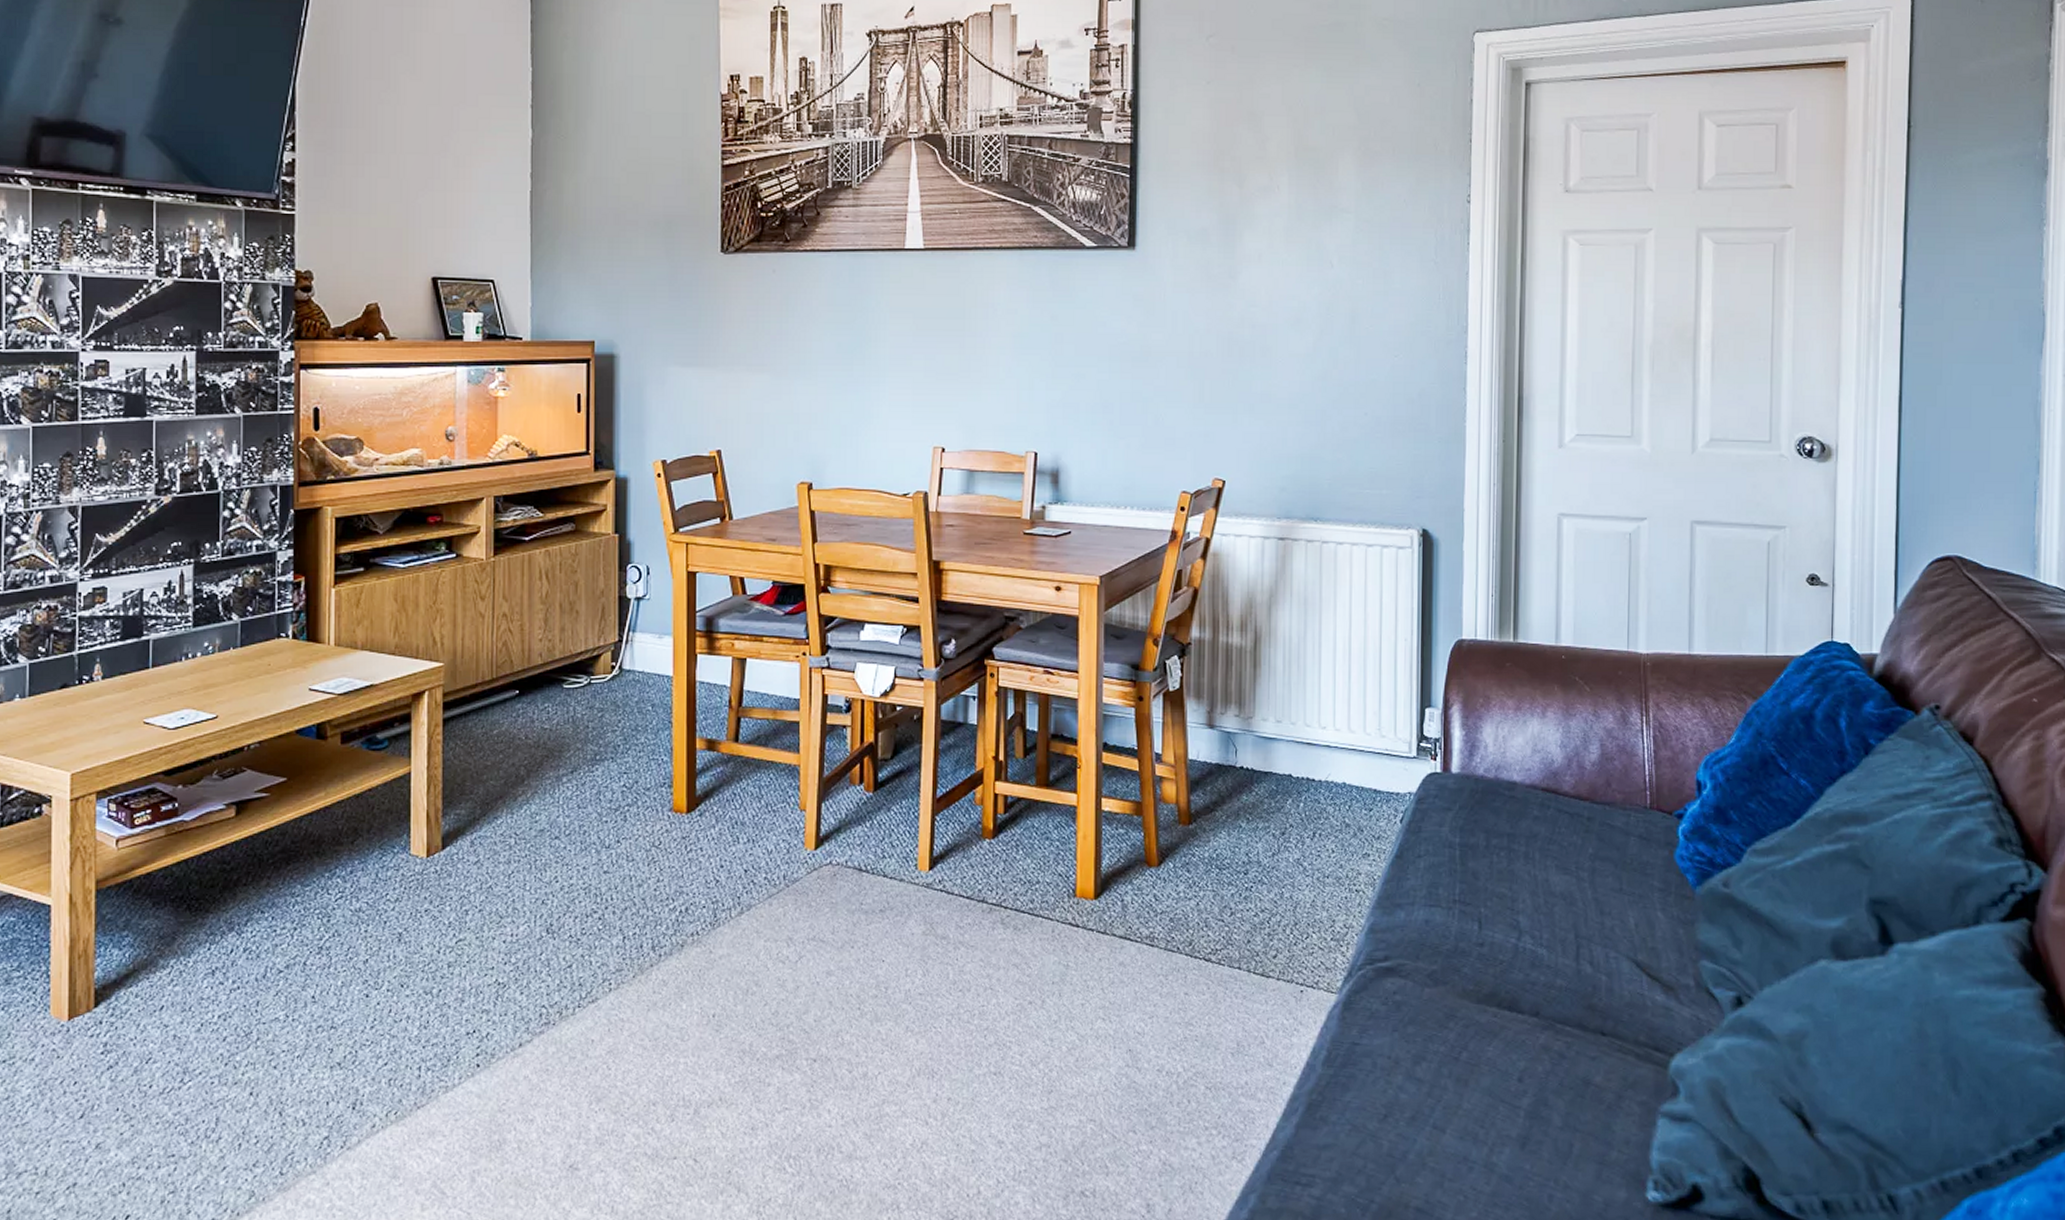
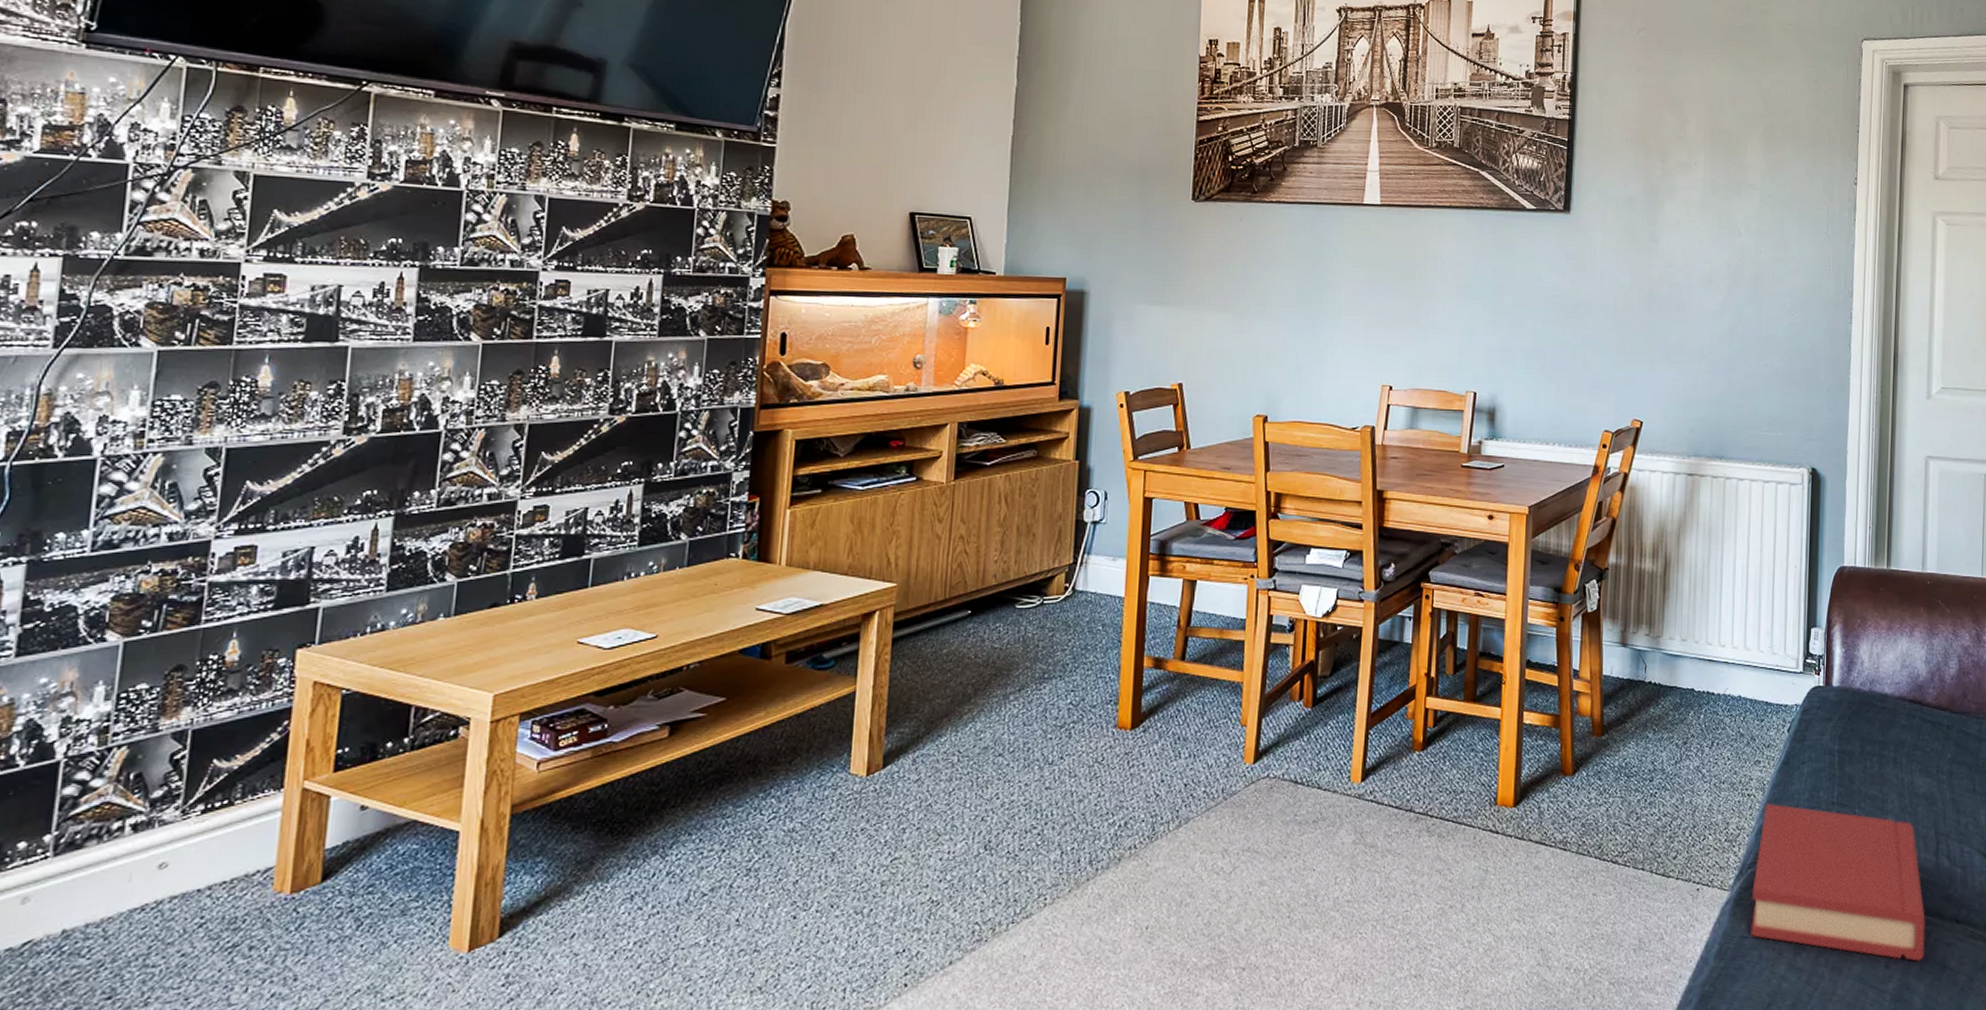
hardback book: none [1363,899,1565,1076] -> present [1751,803,1925,961]

